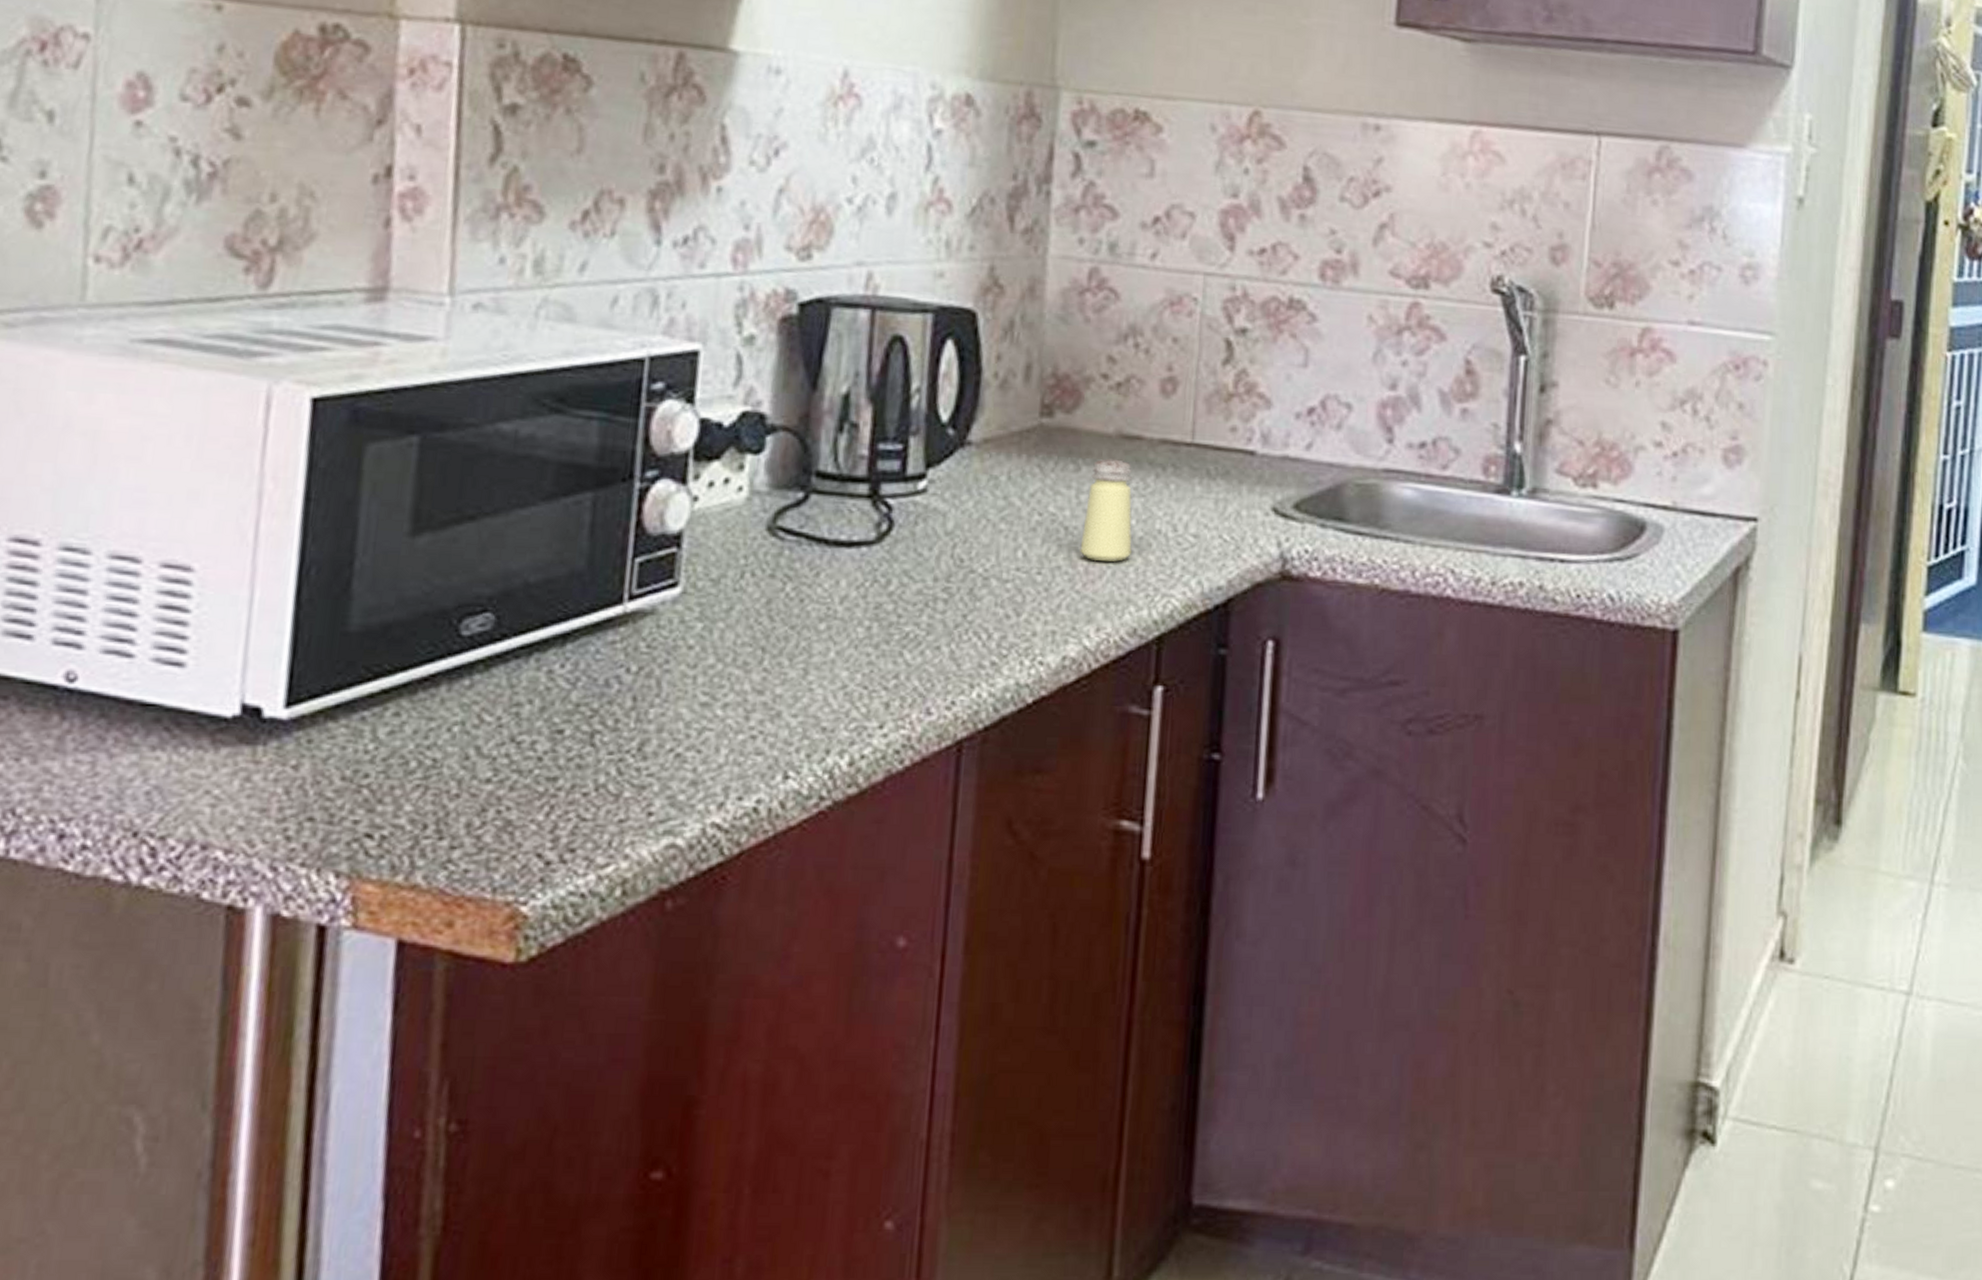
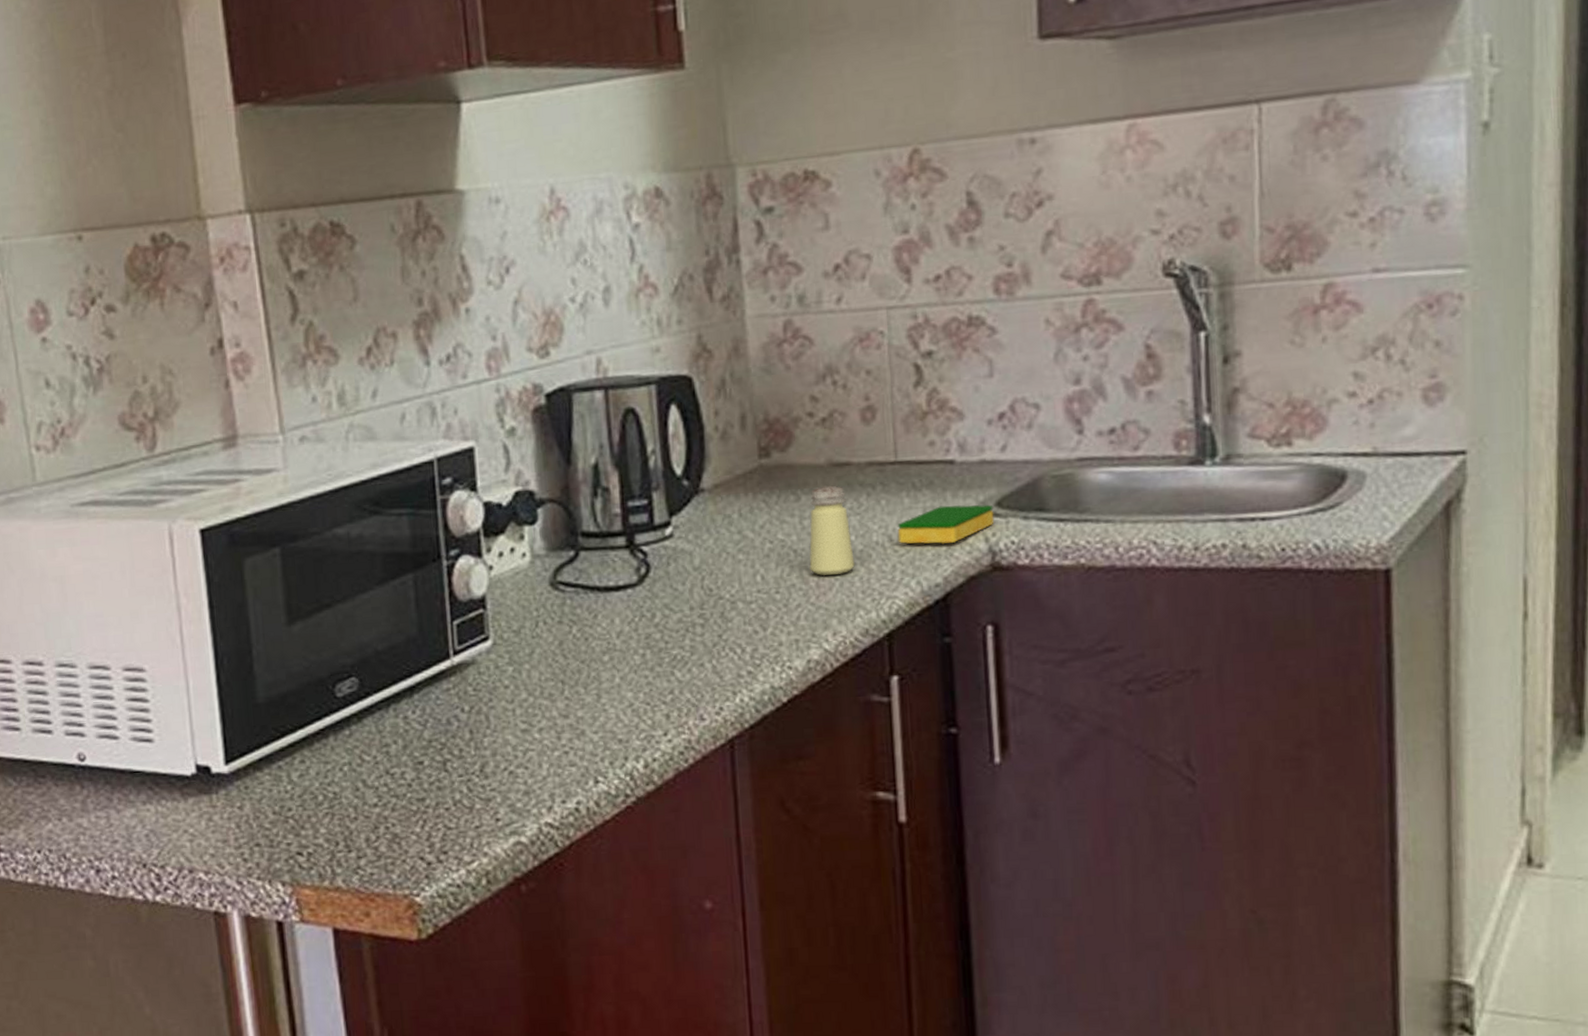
dish sponge: none [1183,499,1291,544] -> present [897,504,995,545]

